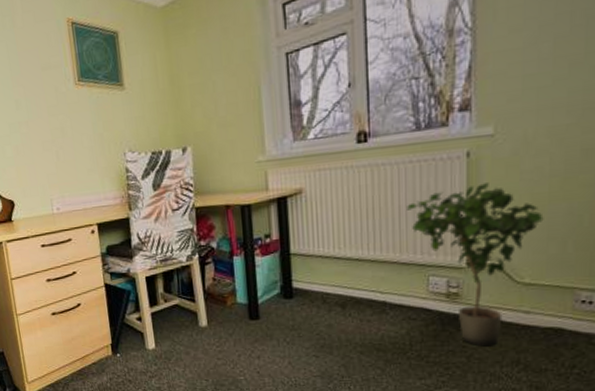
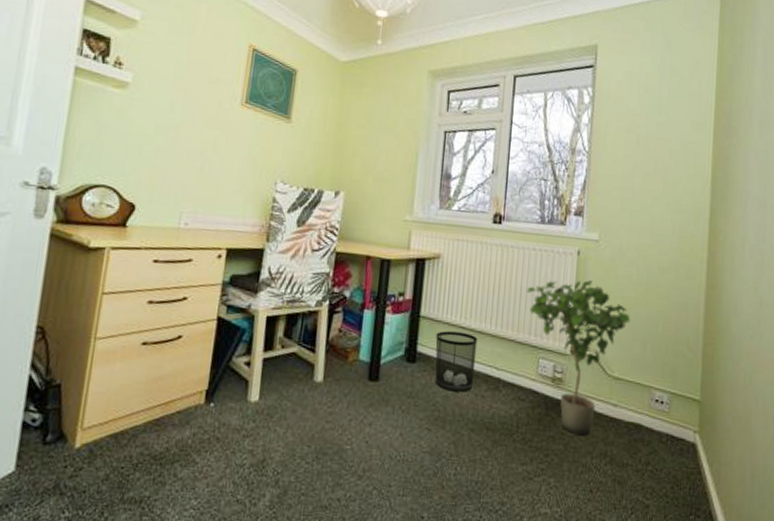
waste bin: none [310,262,357,320] -> present [435,331,478,392]

